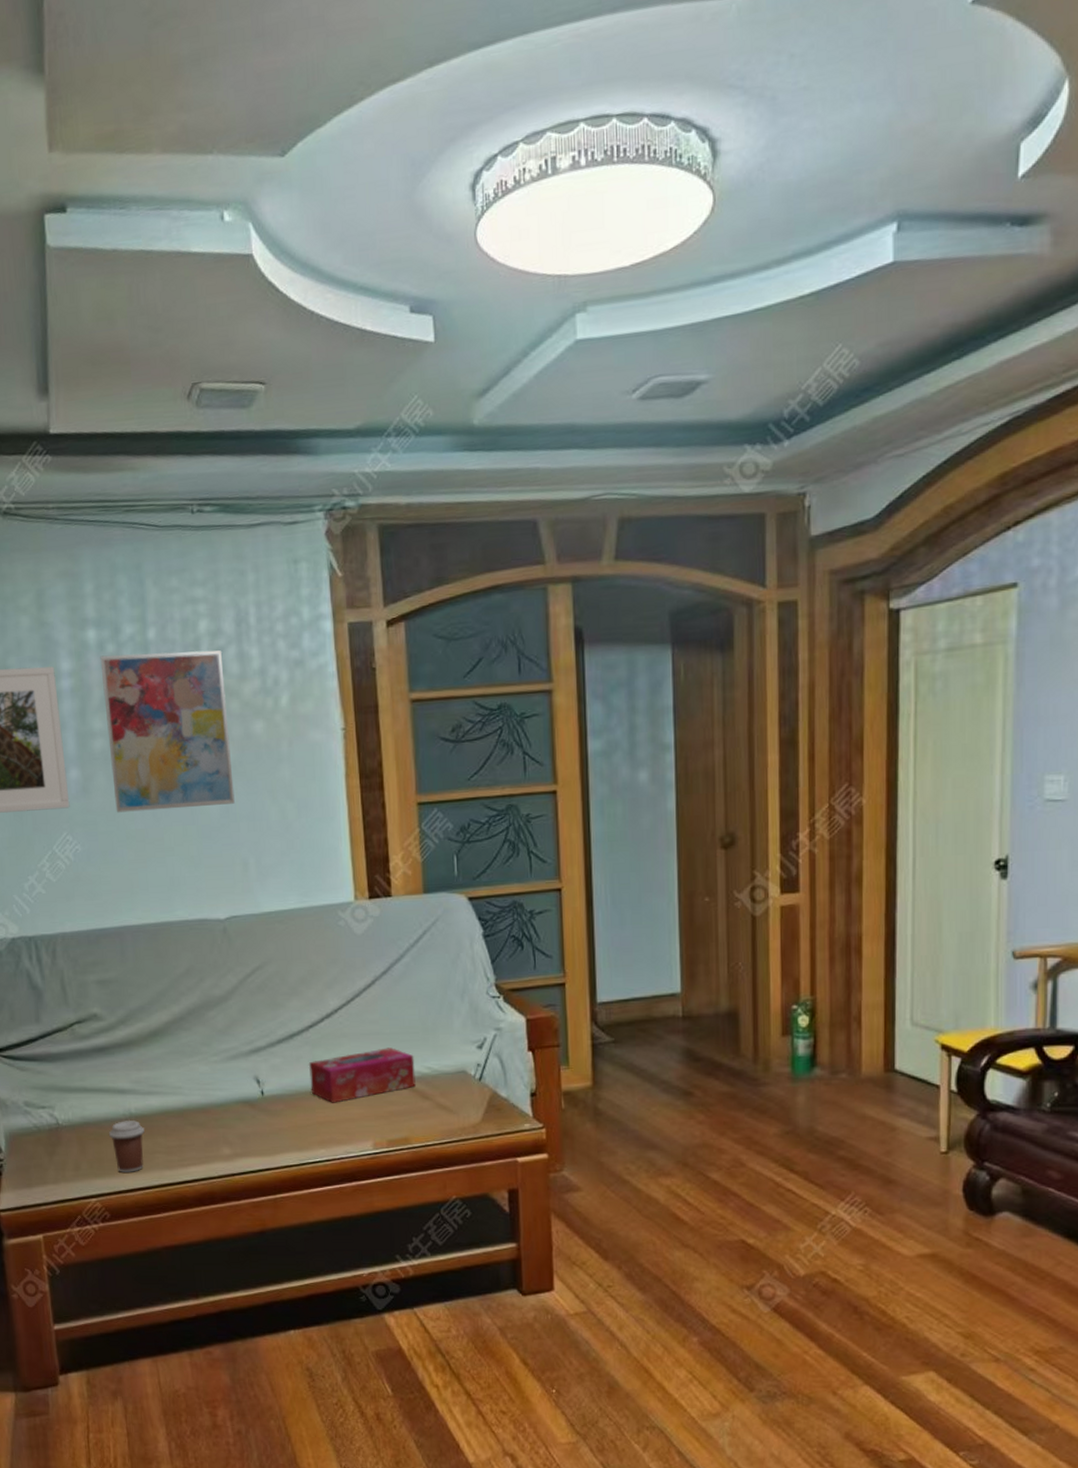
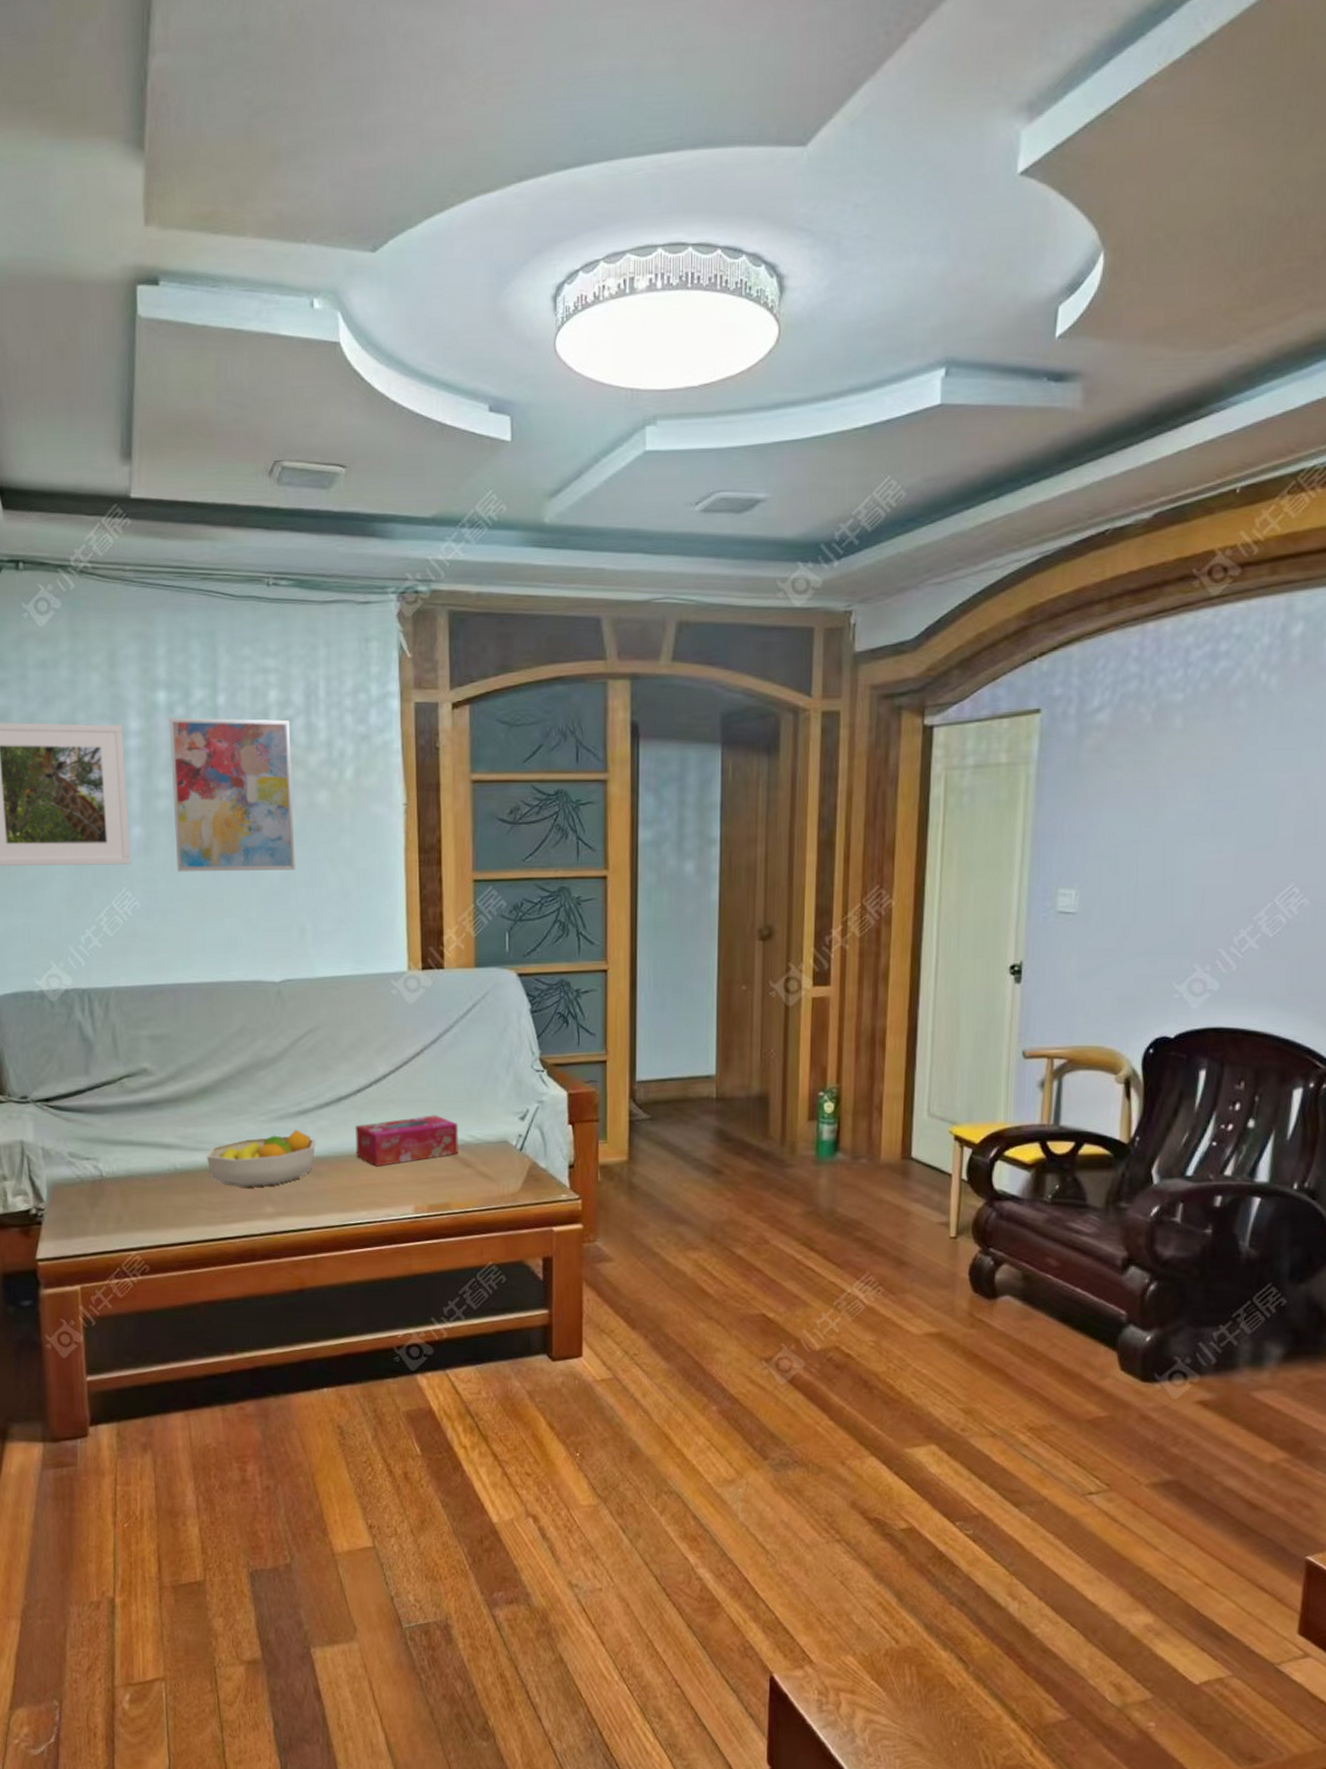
coffee cup: present [108,1119,145,1172] -> none [152,1174,188,1227]
fruit bowl: none [160,1069,270,1130] -> present [206,1129,316,1188]

